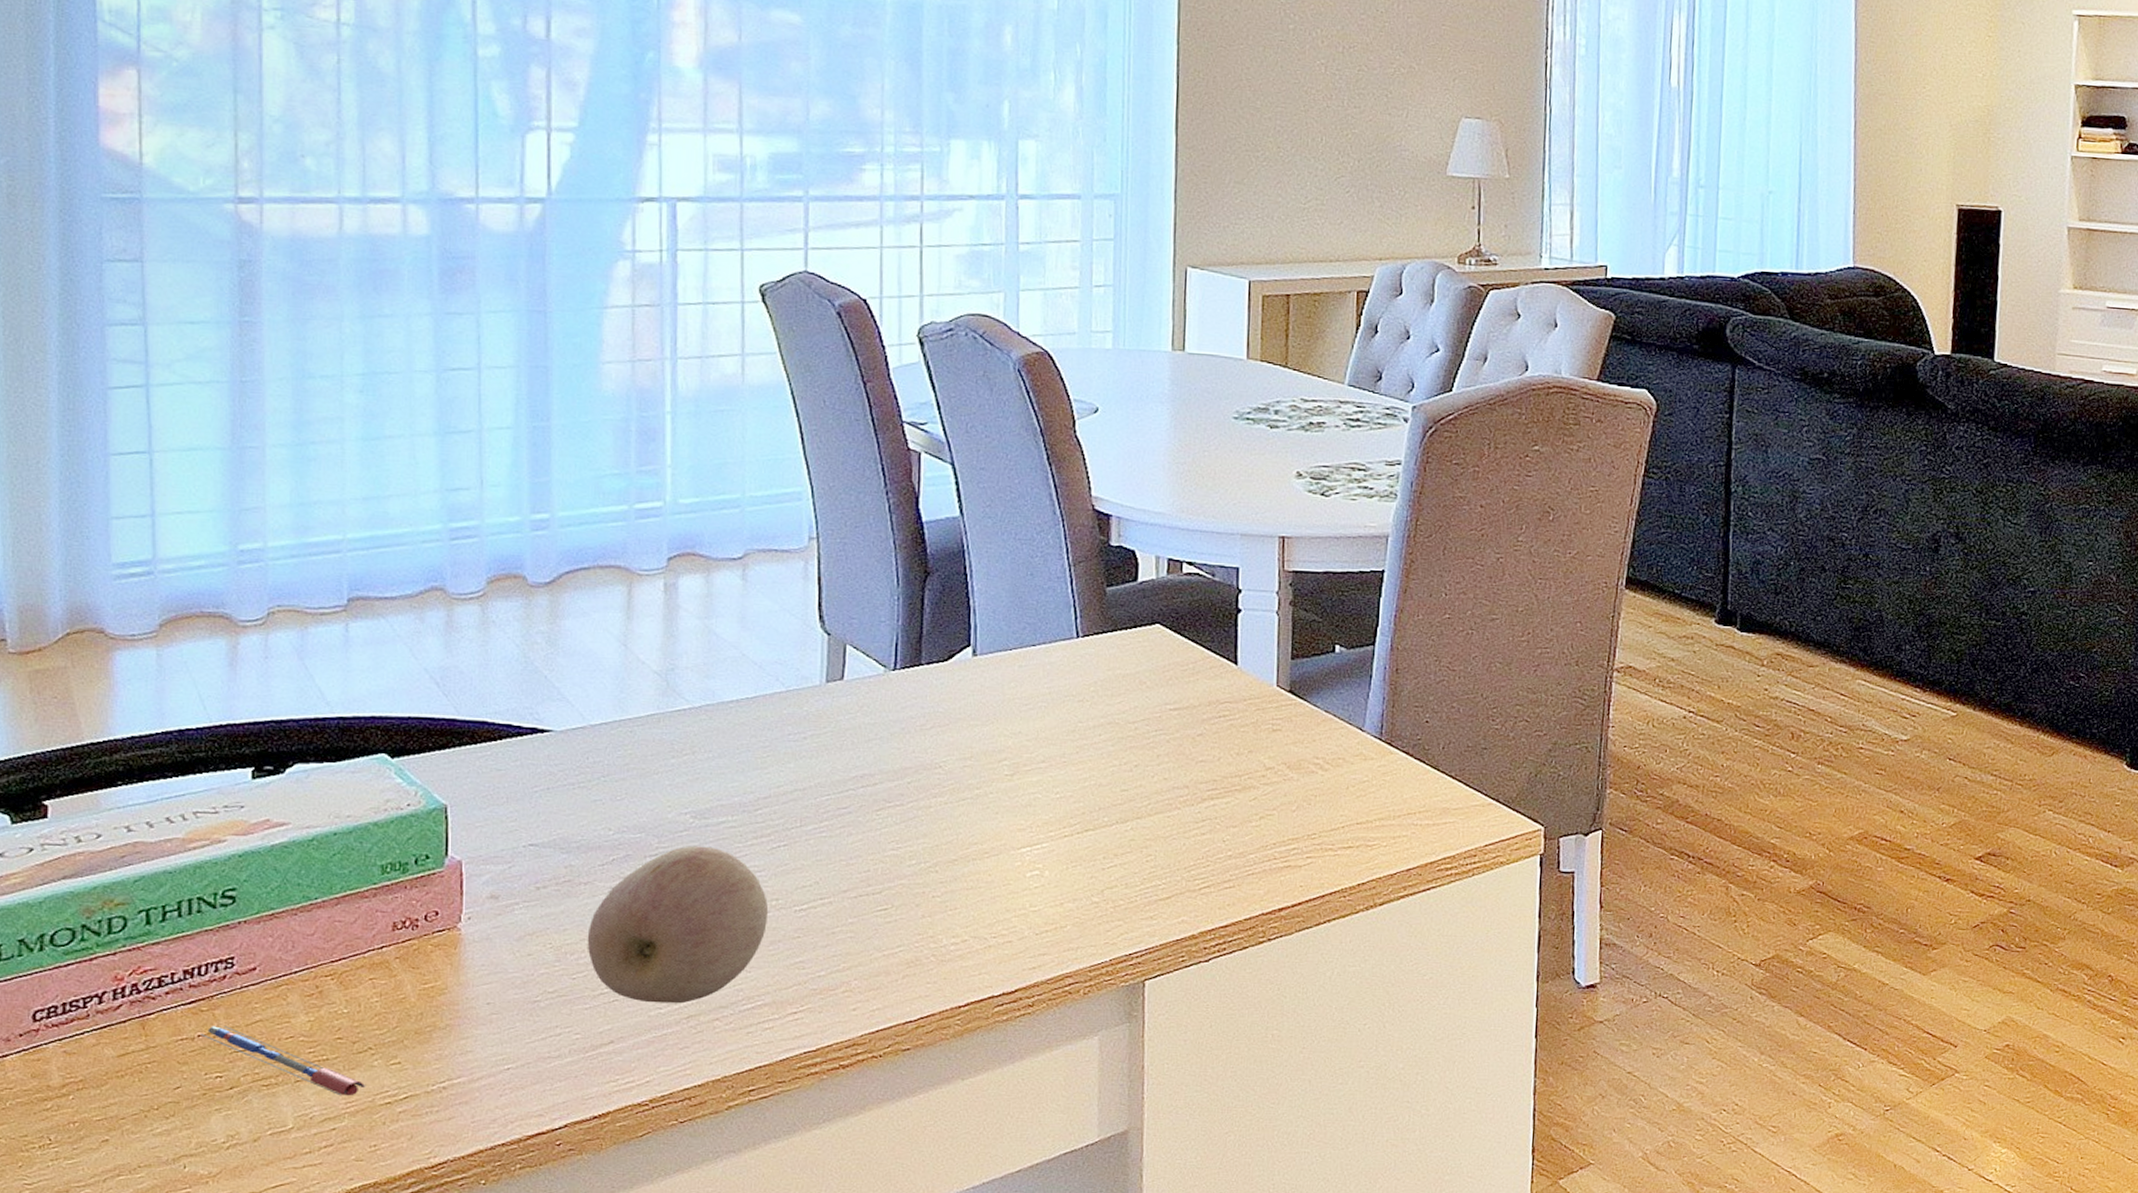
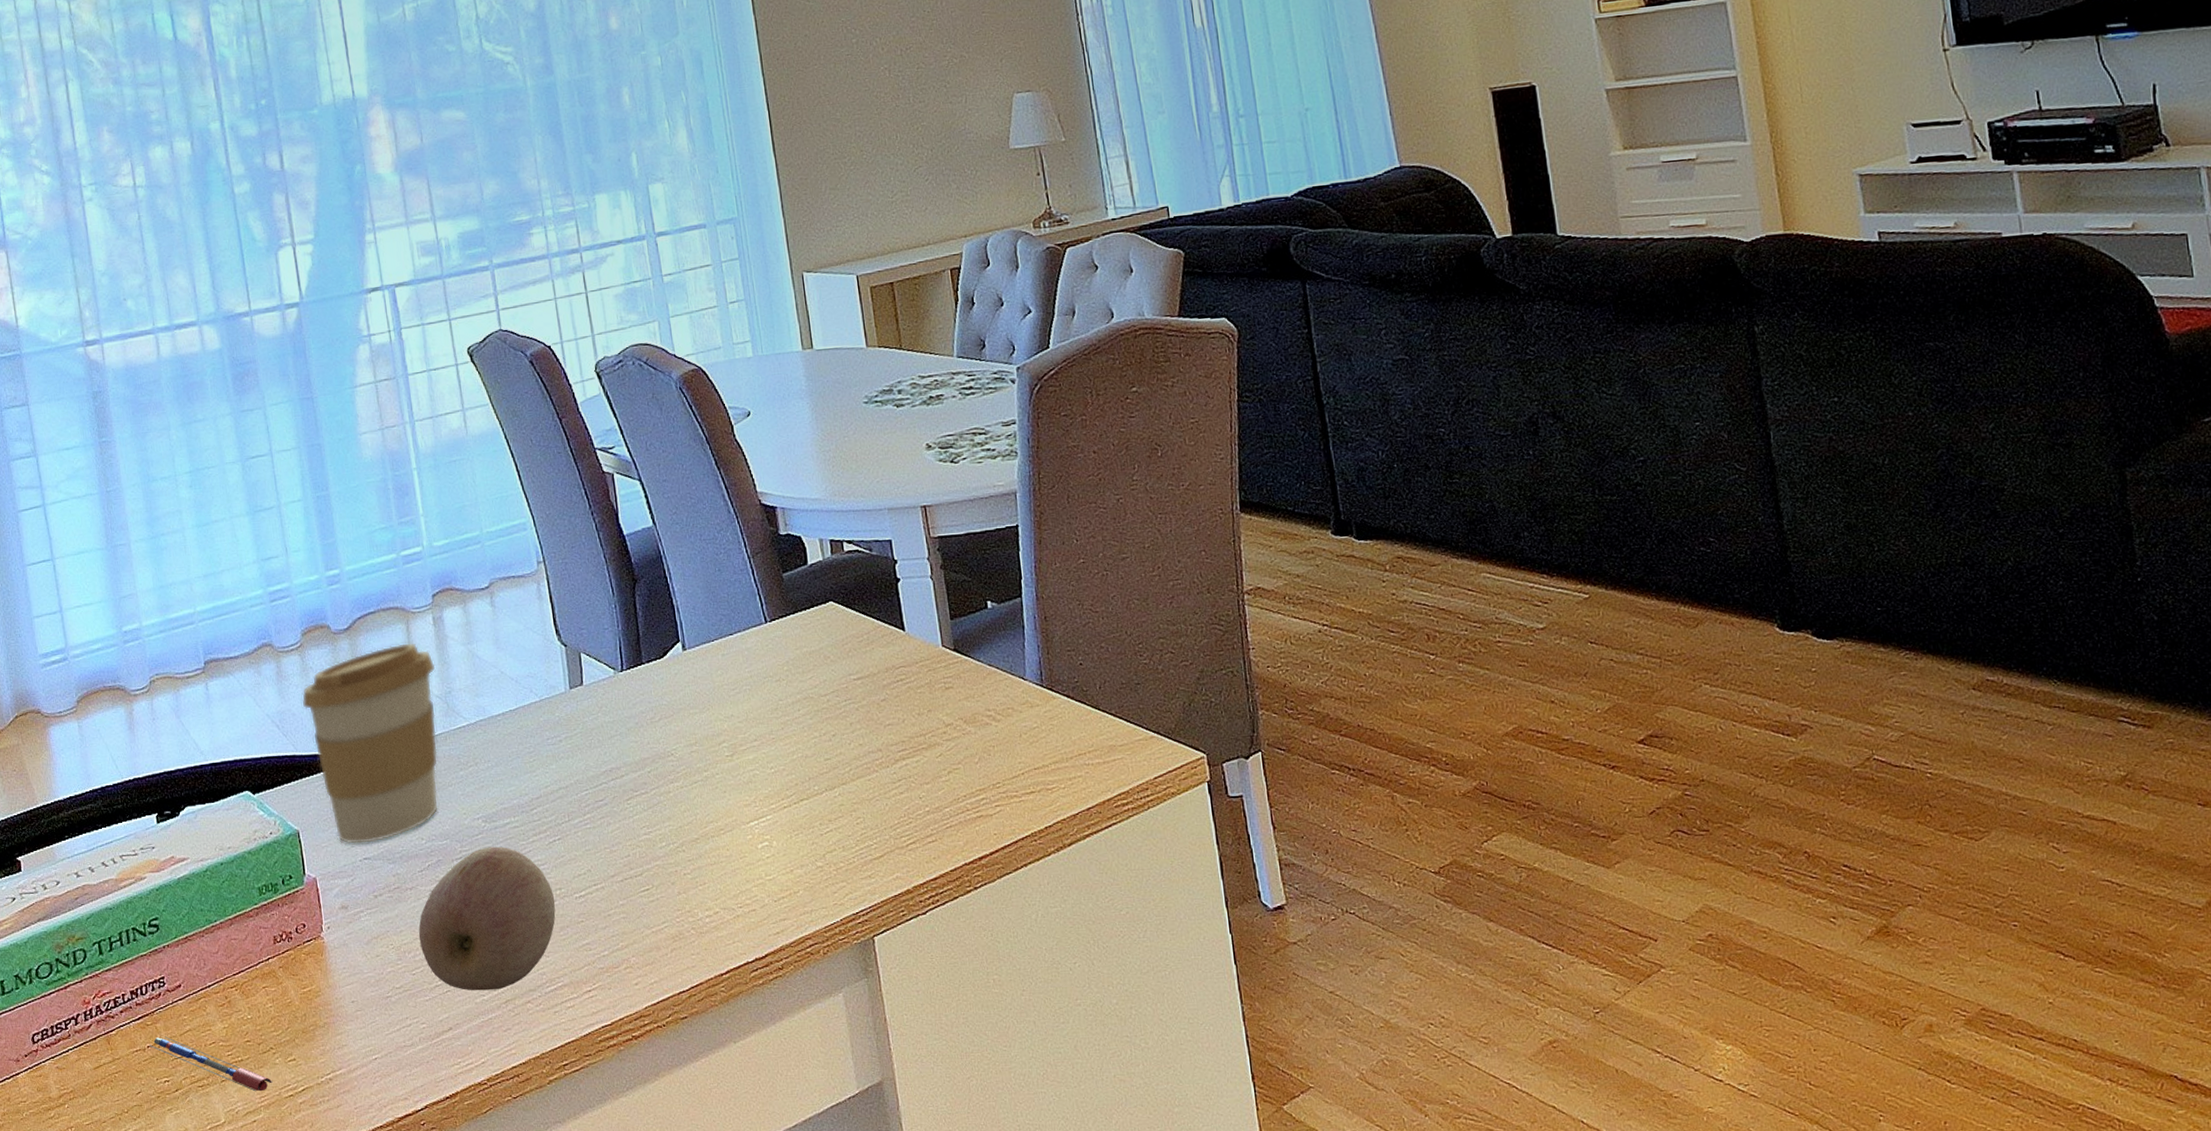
coffee cup: none [475,607,659,829] -> present [301,642,438,845]

